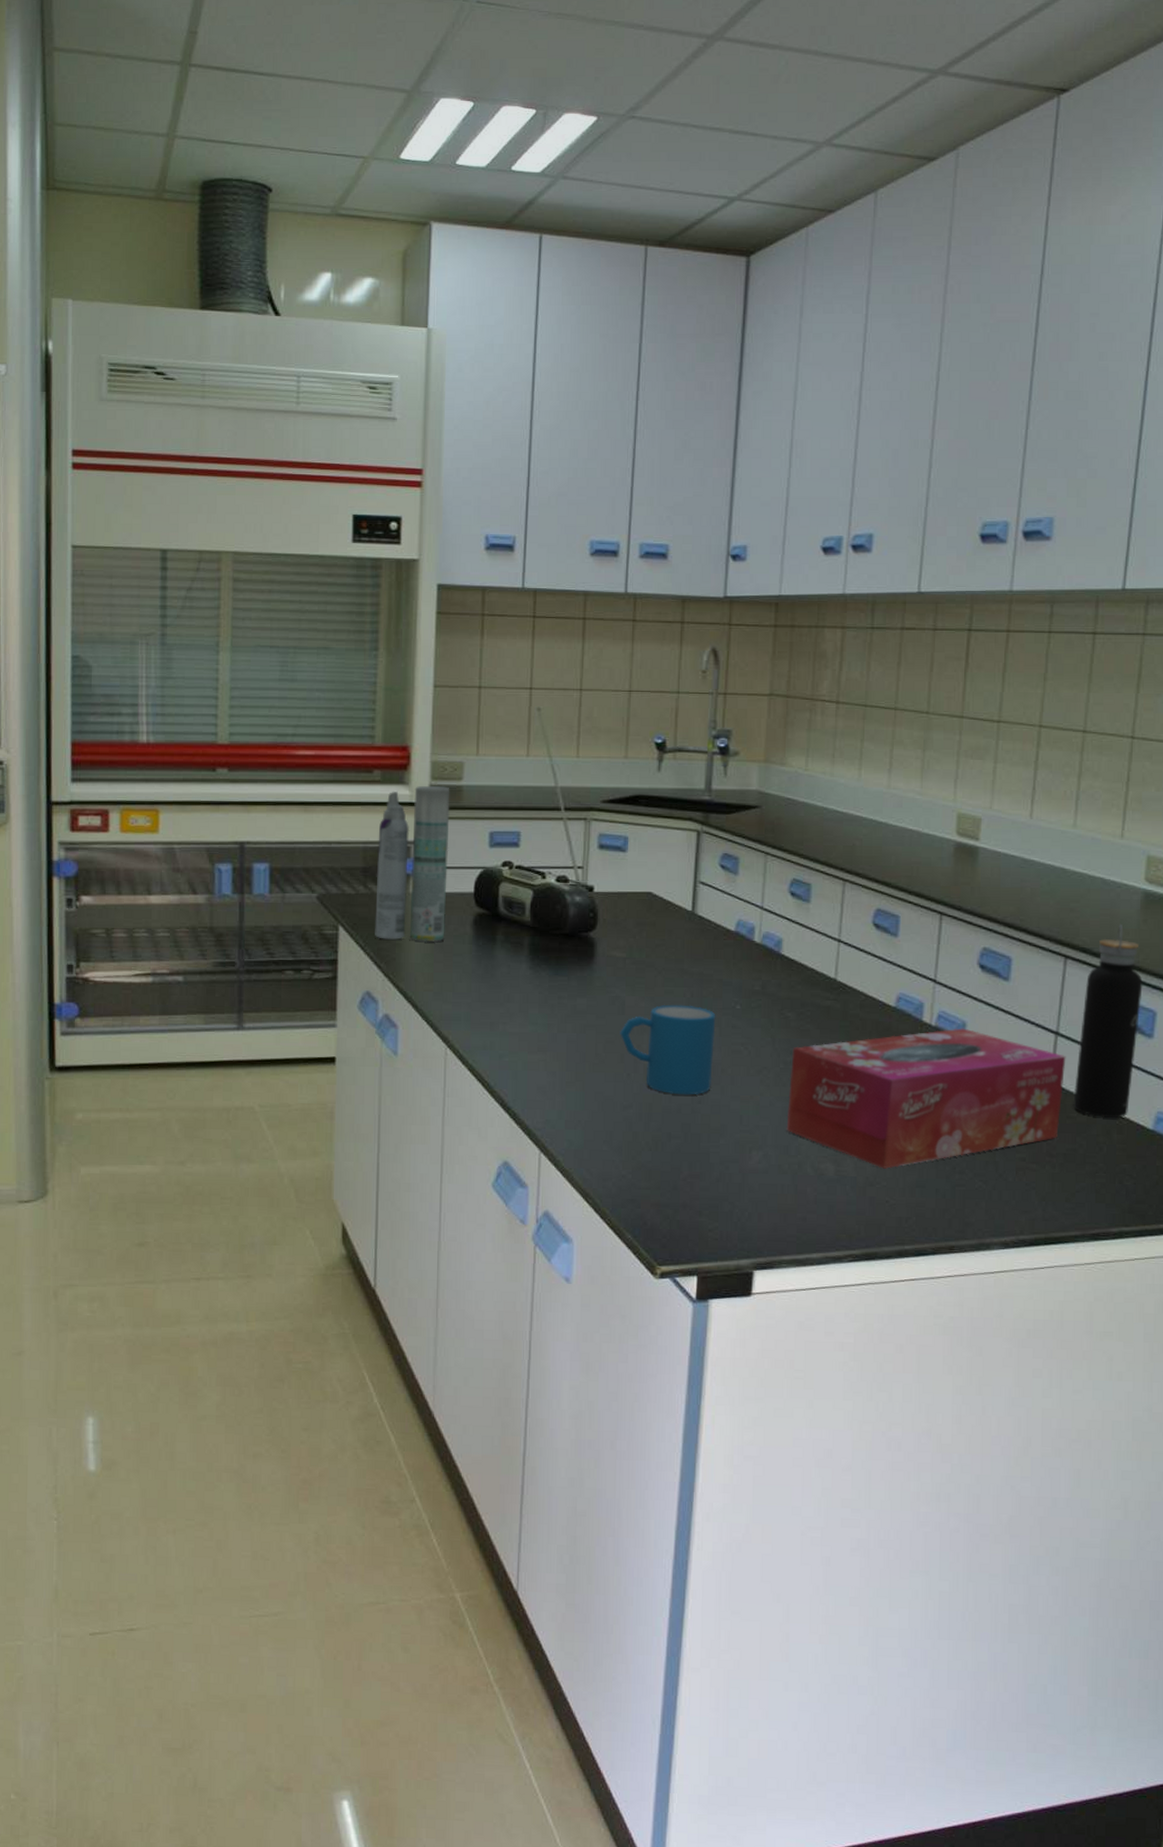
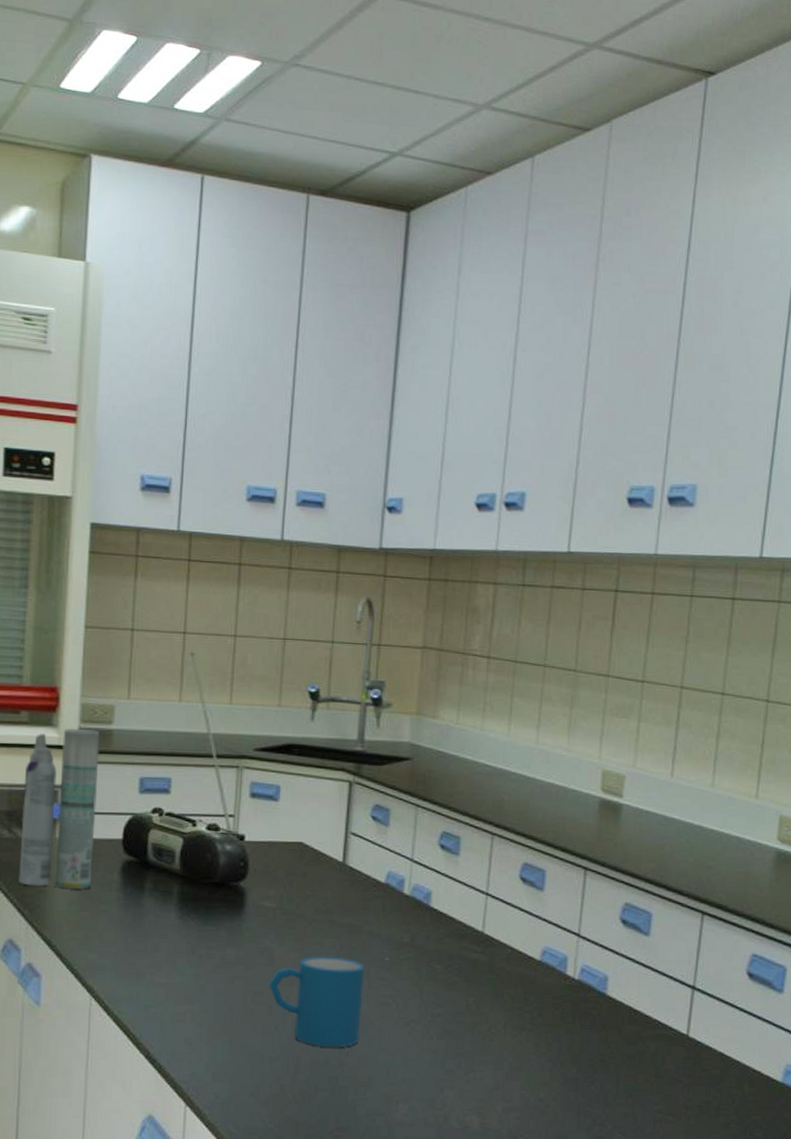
tissue box: present [786,1028,1066,1169] -> none [432,982,702,1121]
water bottle: present [1073,924,1143,1118] -> none [708,881,774,1070]

